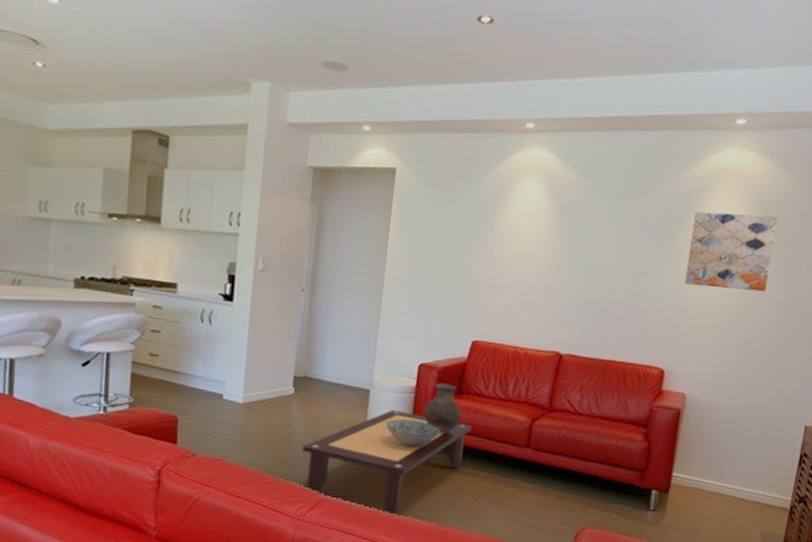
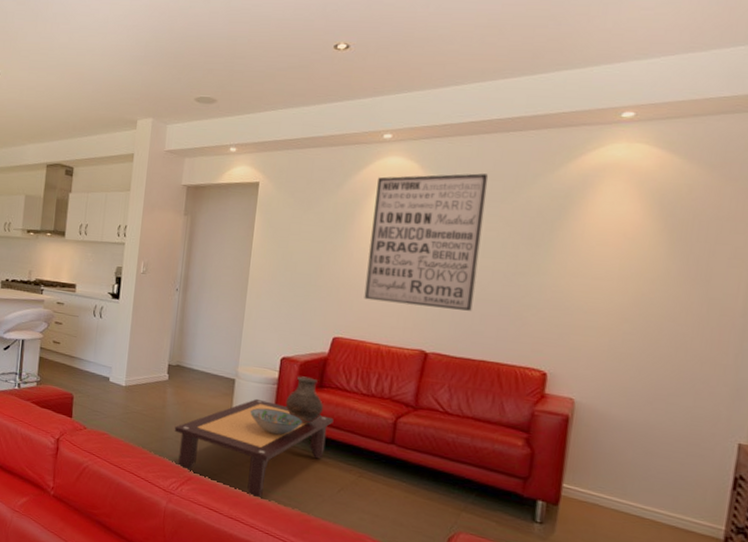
wall art: none [503,169,623,312] -> present [364,173,489,311]
wall art: present [684,212,778,292] -> none [566,208,683,292]

